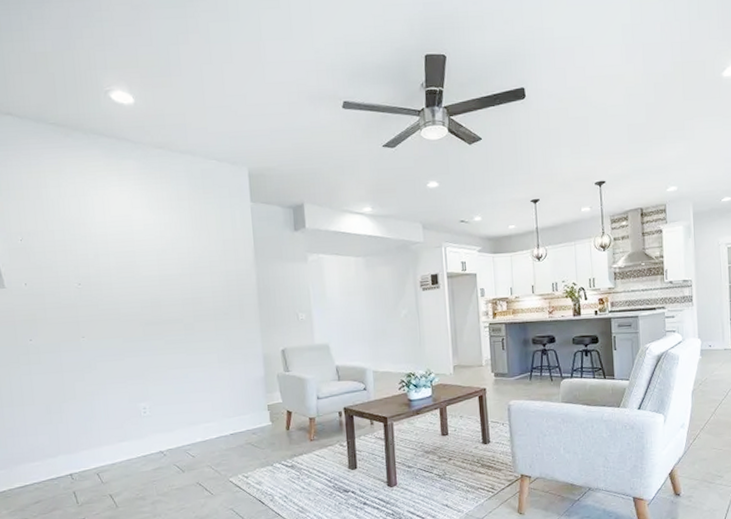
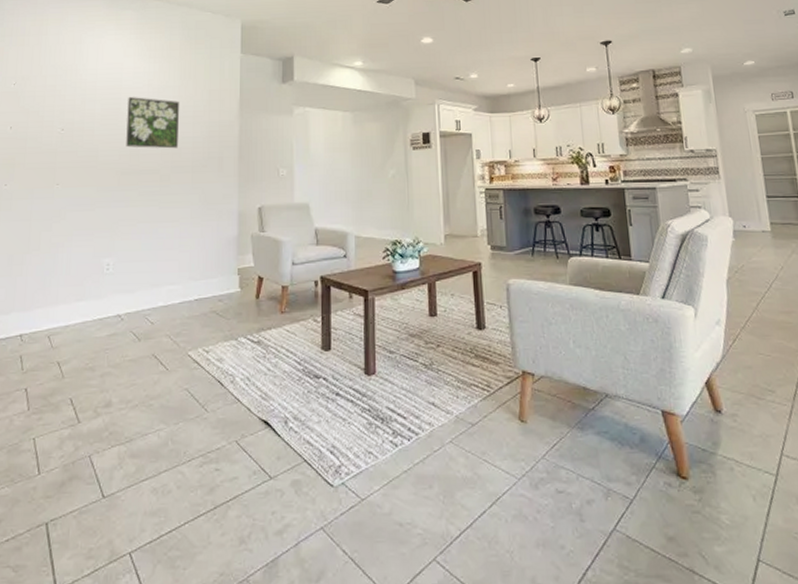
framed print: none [142,249,198,299] -> present [126,97,179,149]

